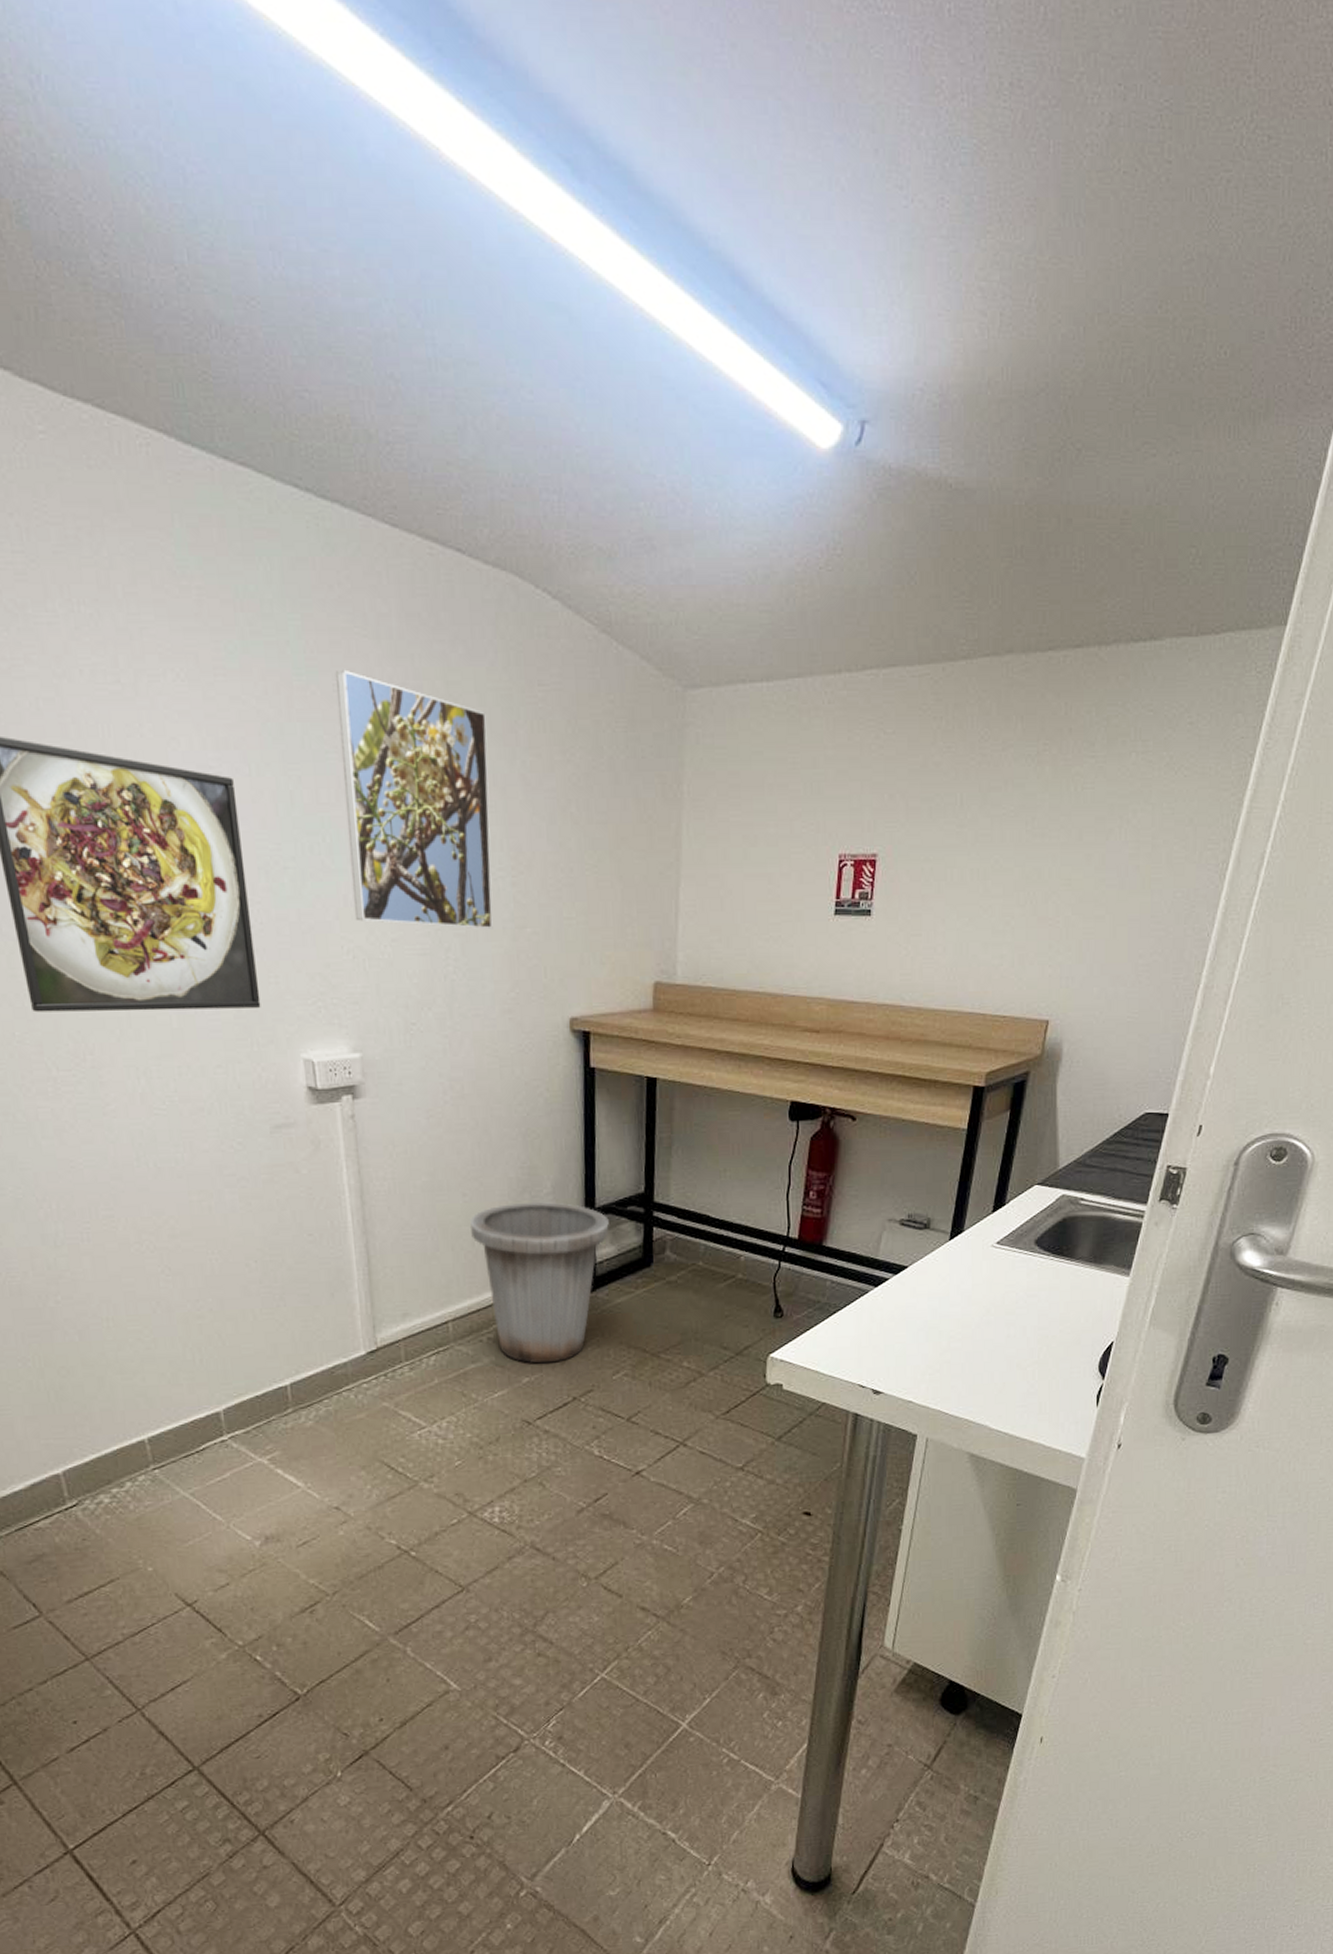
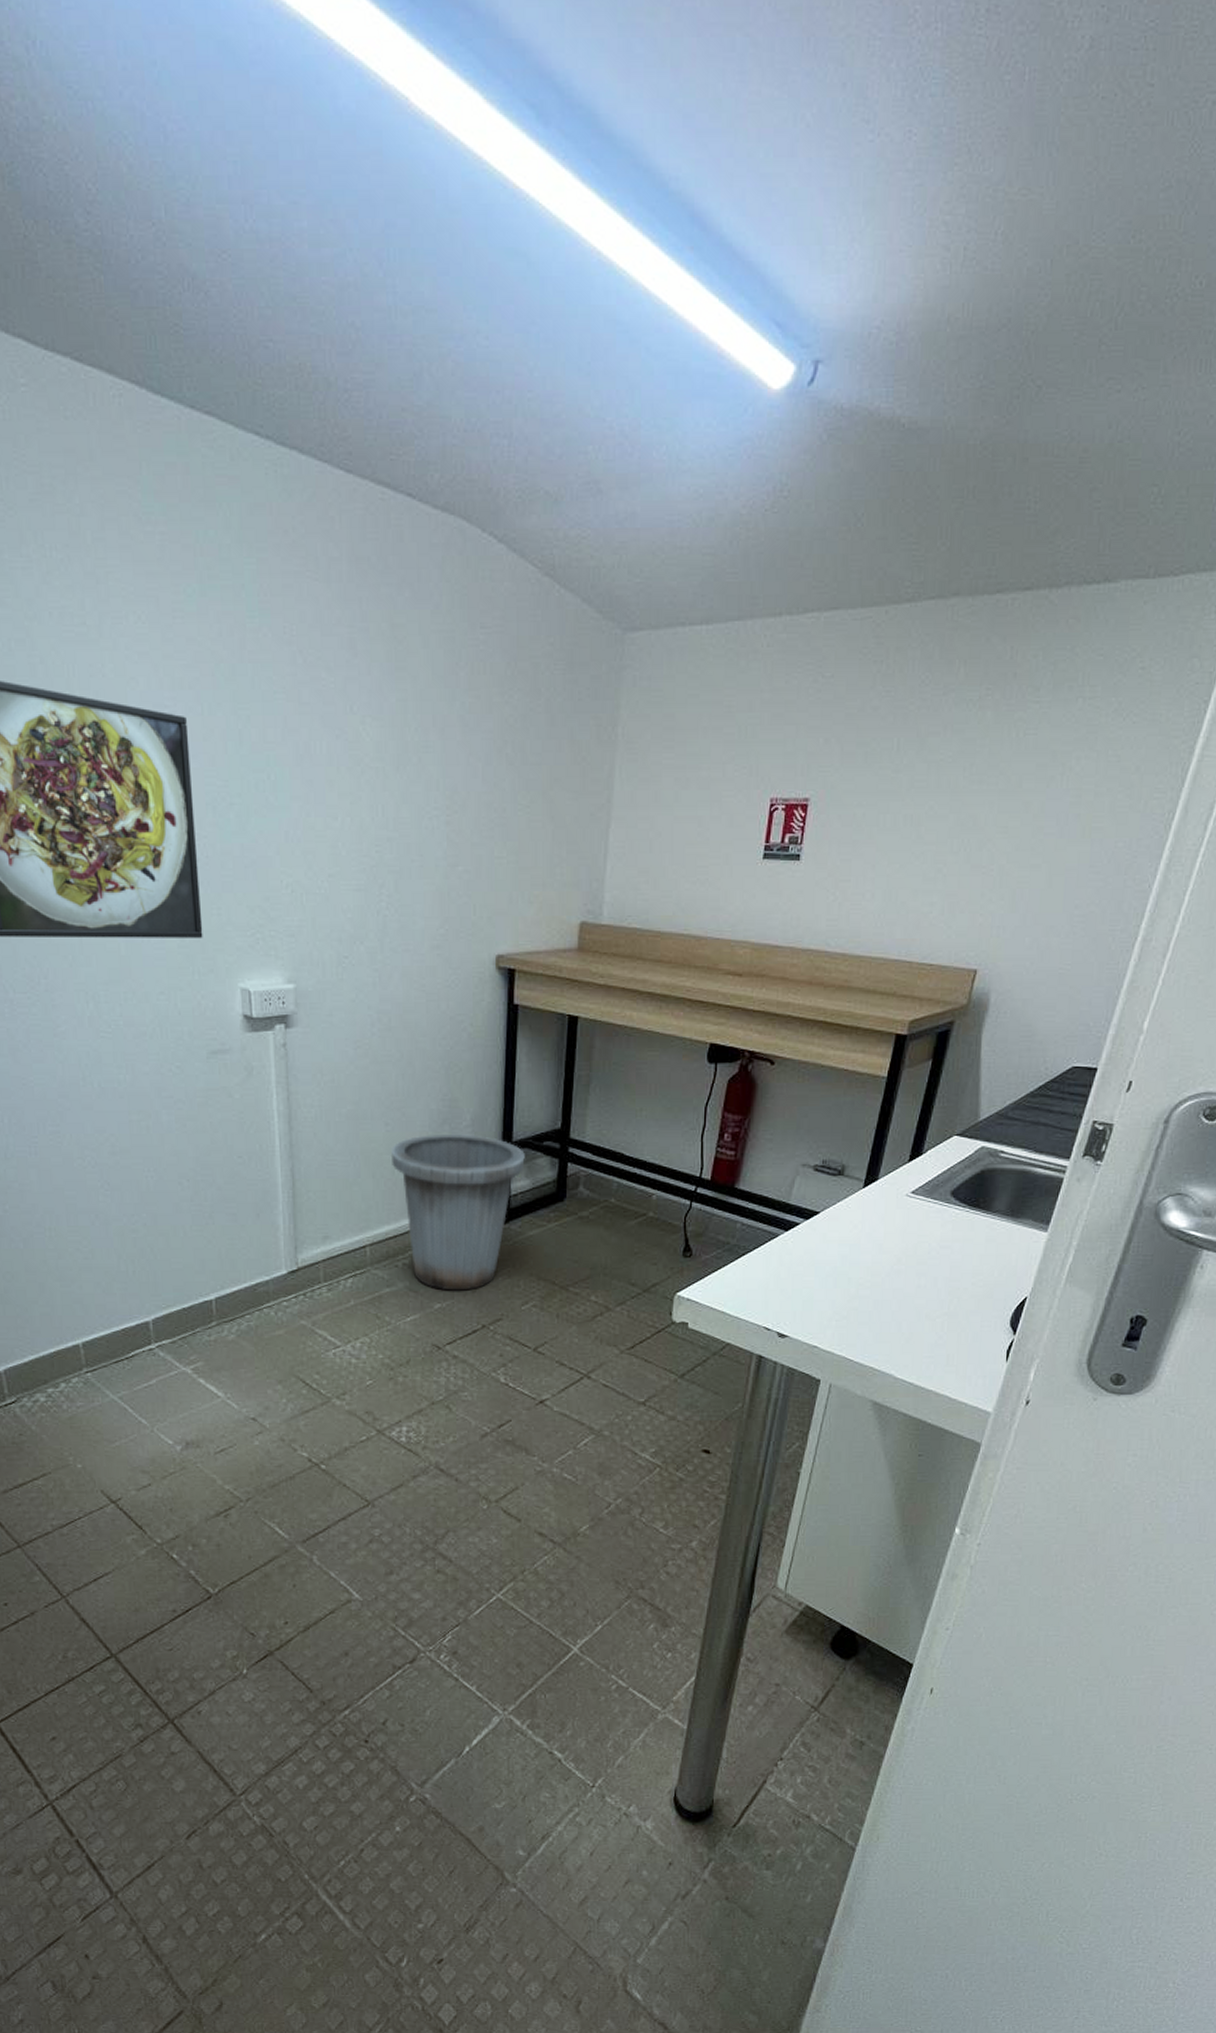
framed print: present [336,669,493,930] -> none [287,612,429,867]

